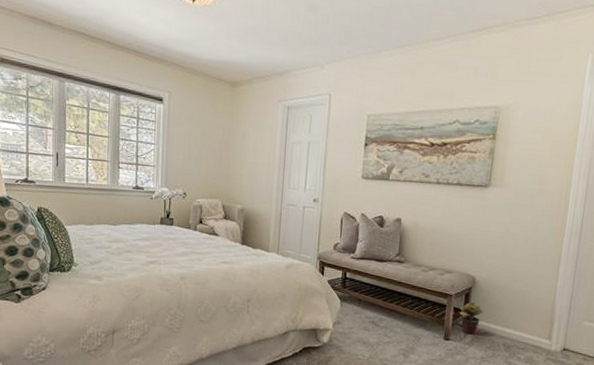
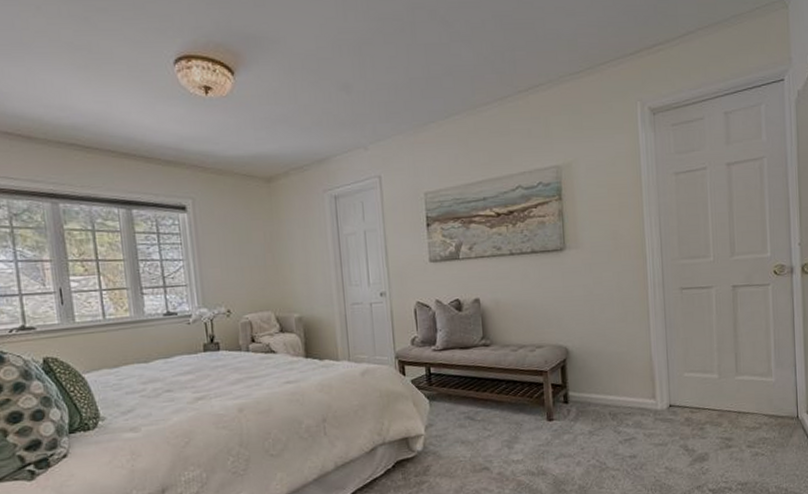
potted plant: present [459,302,484,335] -> none [557,374,583,410]

